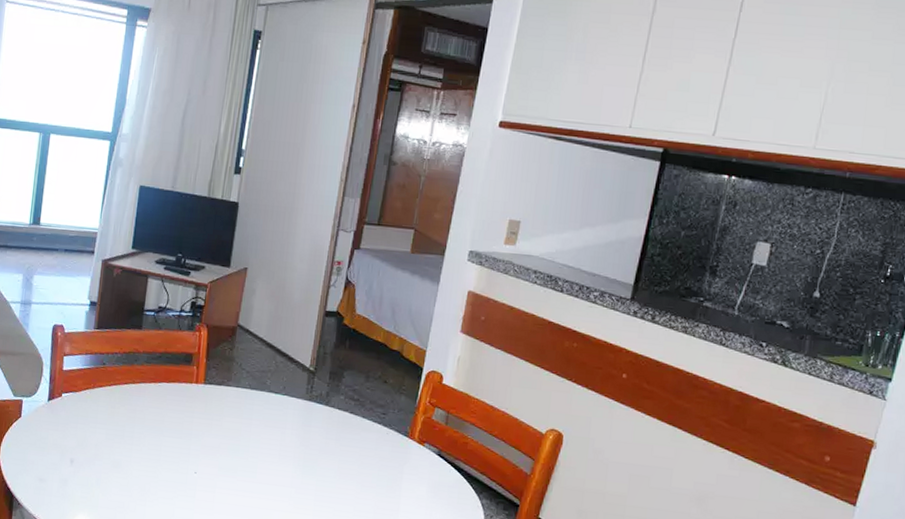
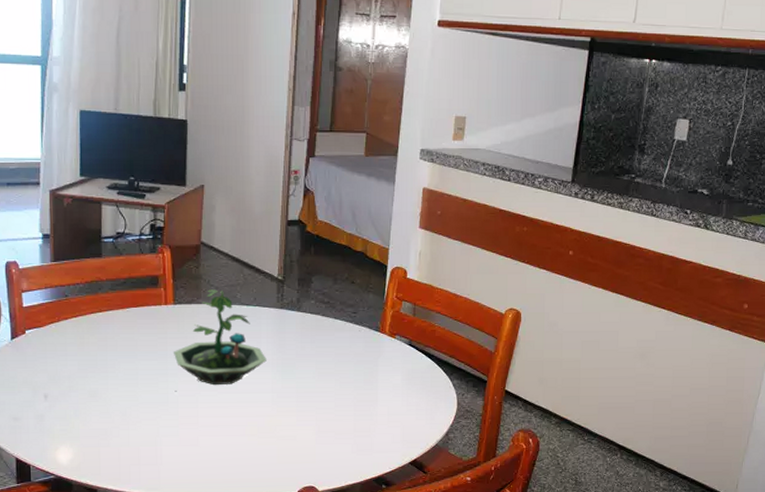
terrarium: none [198,373,289,473] -> present [174,289,267,386]

